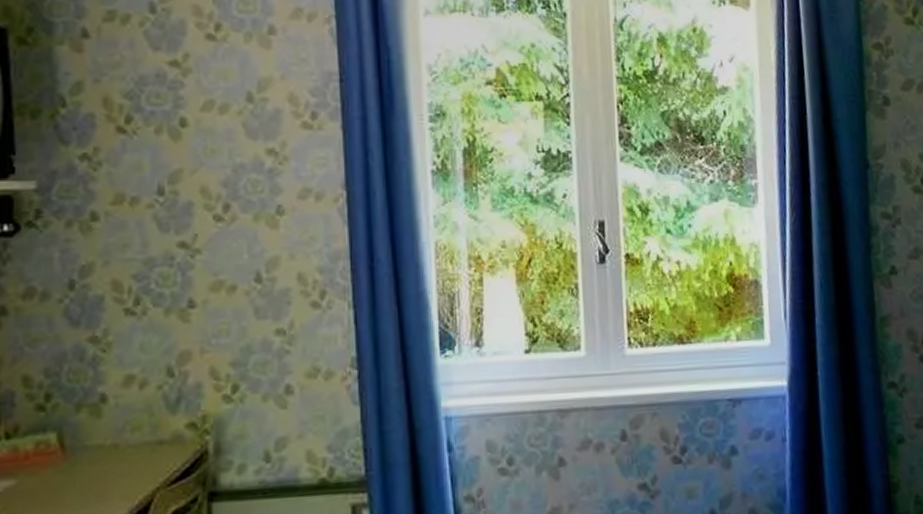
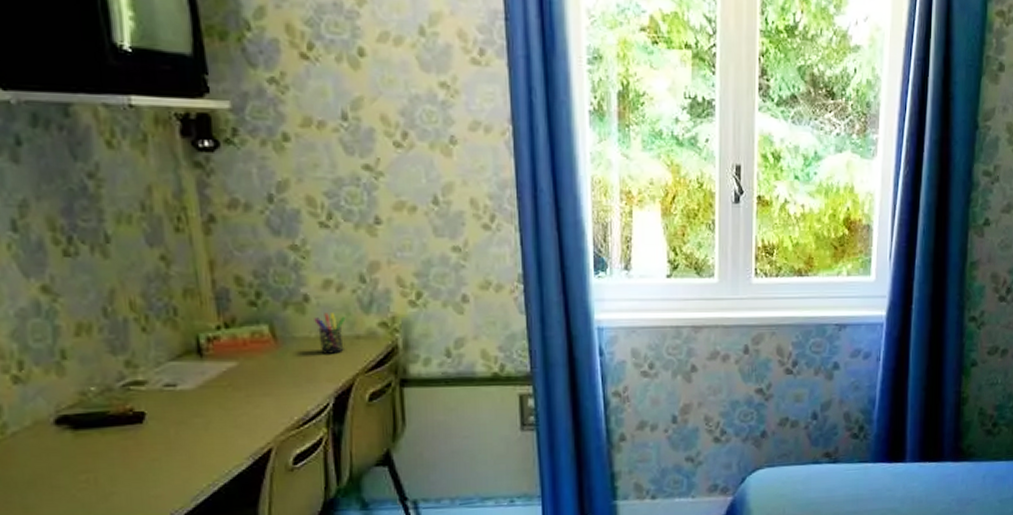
pen holder: none [111,414,148,465] -> present [314,313,346,354]

